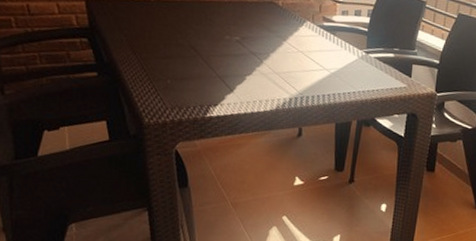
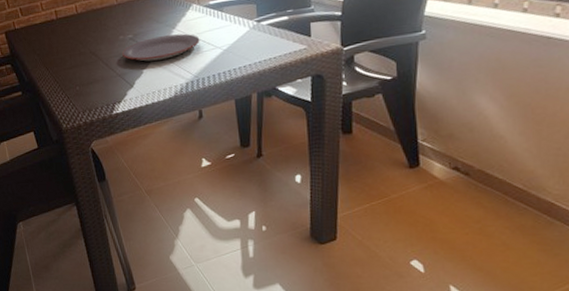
plate: none [226,45,310,70] -> present [122,33,200,62]

